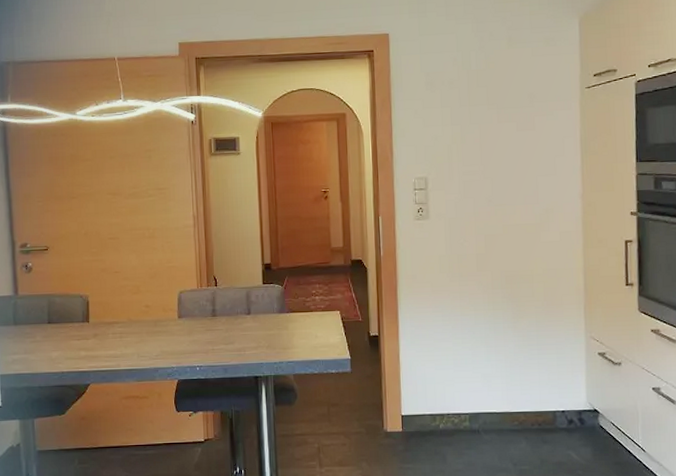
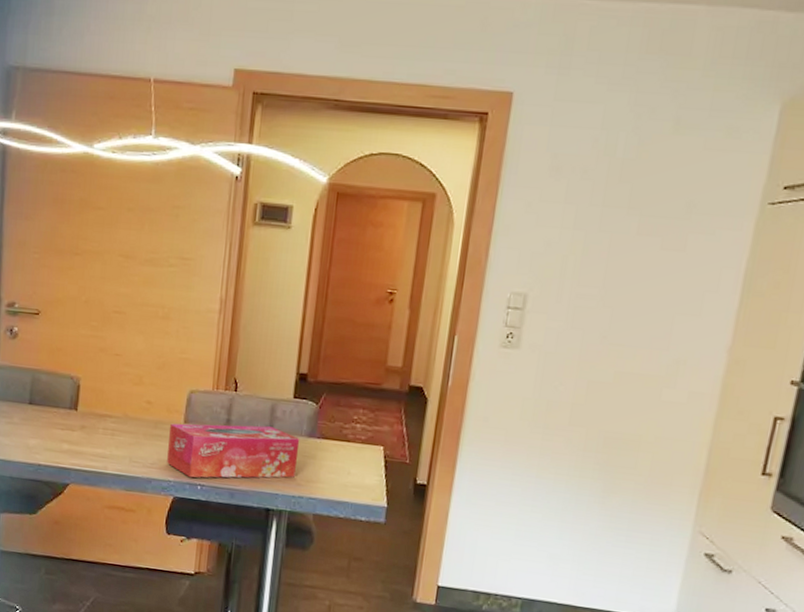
tissue box: none [167,310,274,362] -> present [167,423,300,478]

